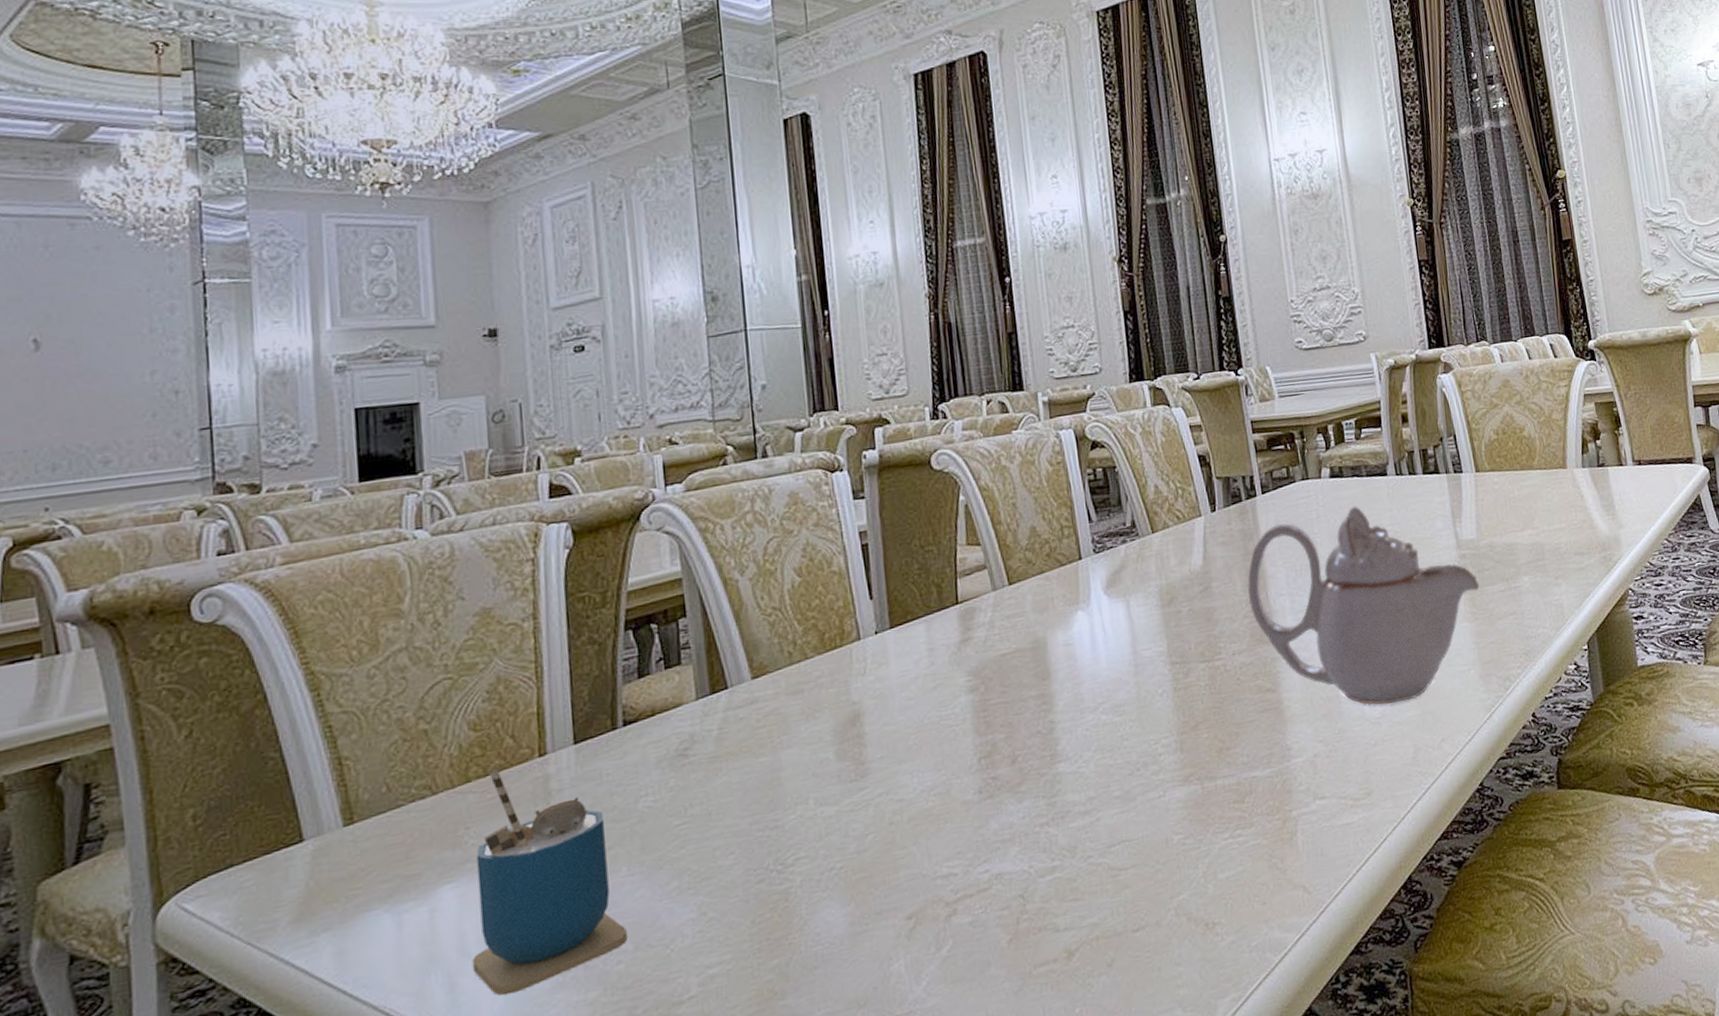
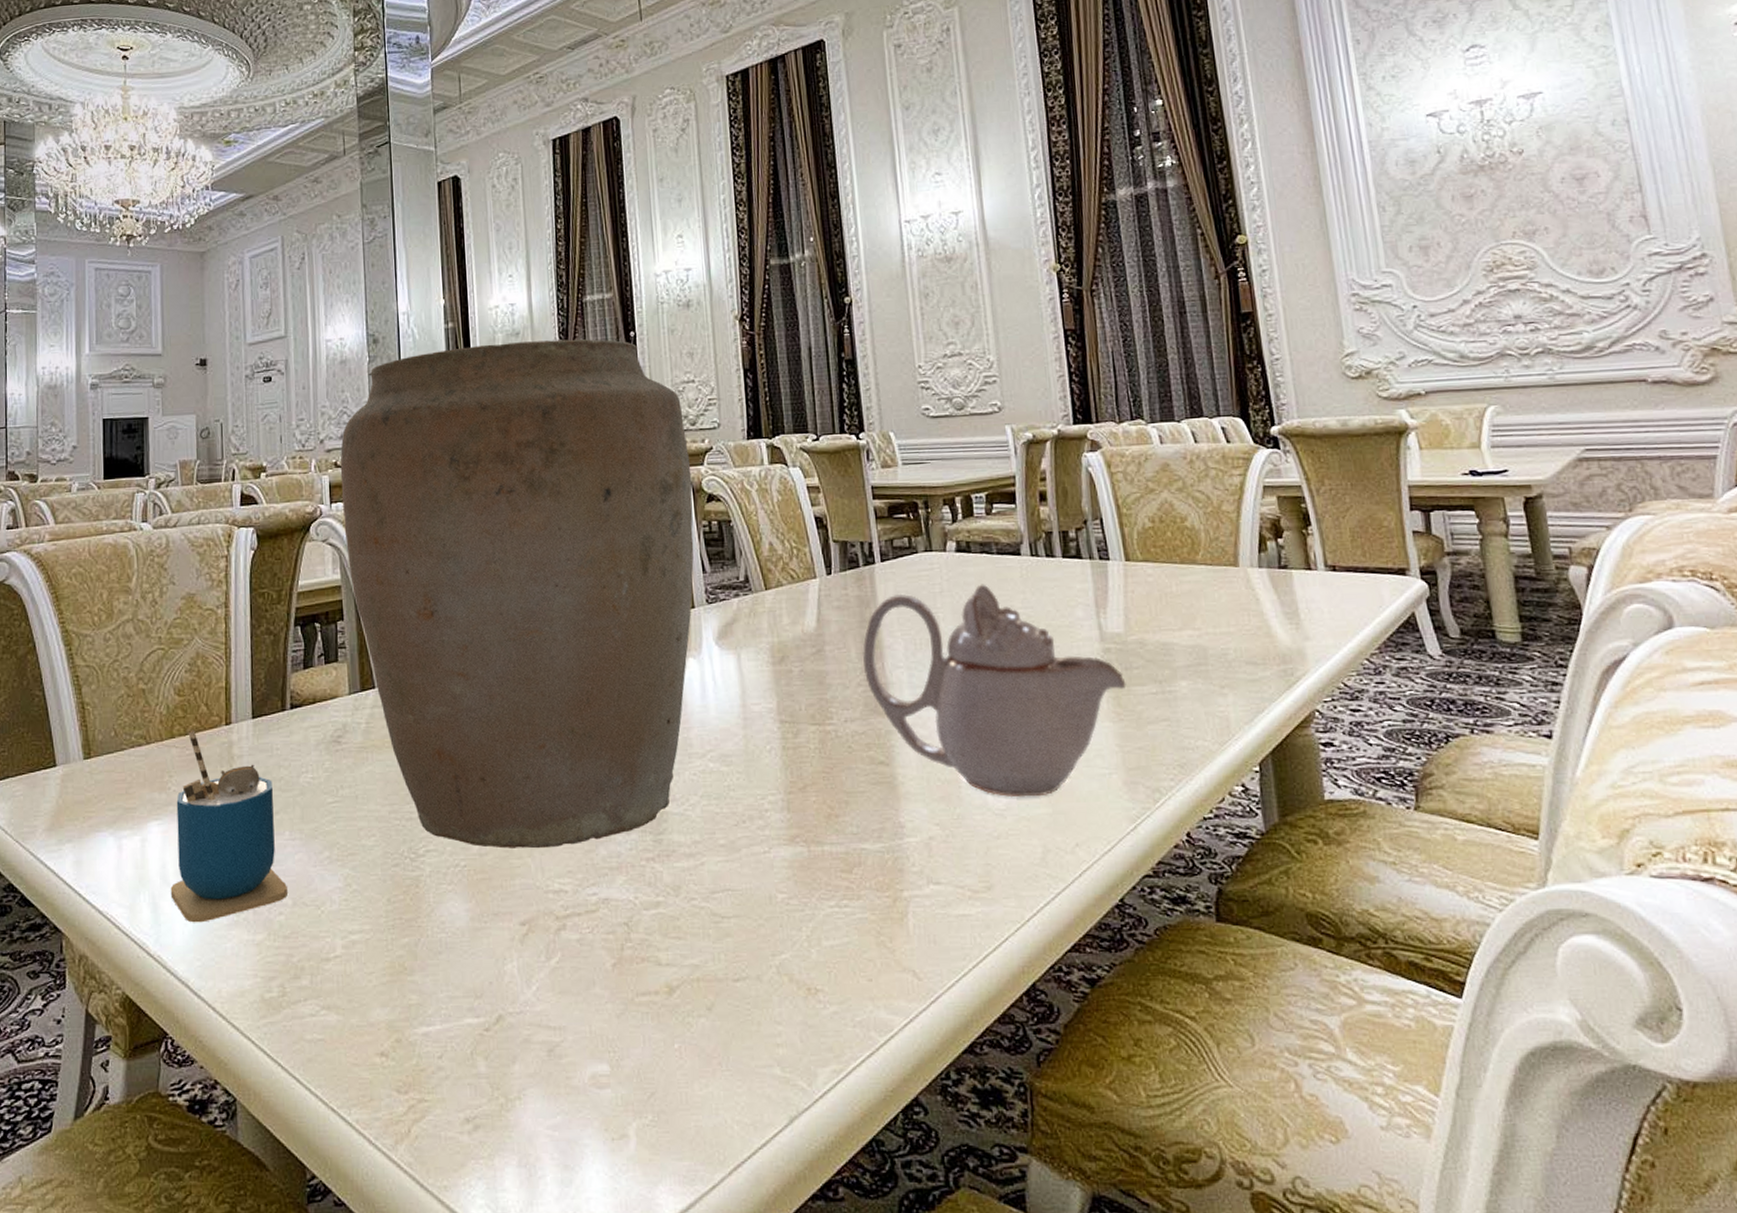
vase: none [675,286,1080,844] -> present [340,339,694,849]

